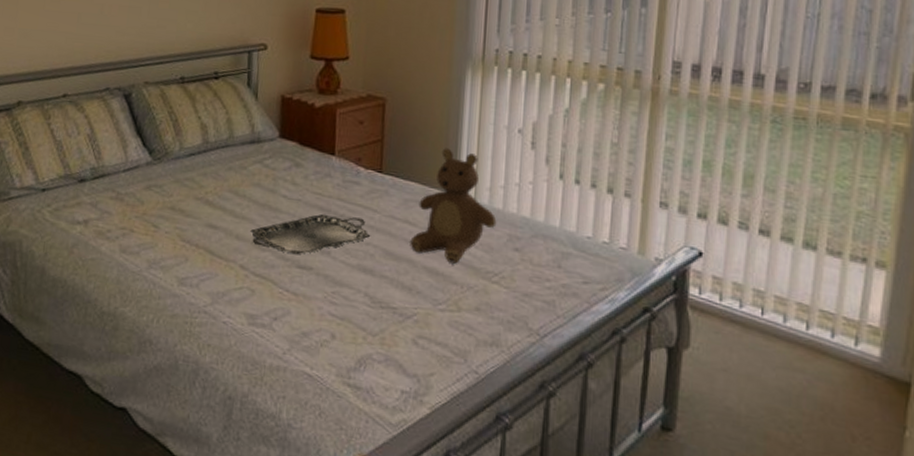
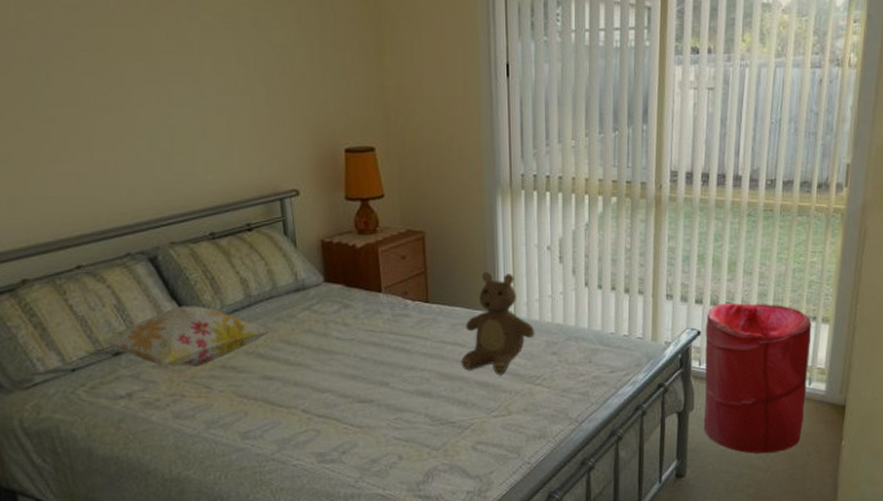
decorative pillow: none [71,143,223,205] -> present [101,306,272,367]
serving tray: present [251,214,371,255] -> none [309,347,425,391]
laundry hamper: none [702,222,860,427] -> present [703,302,812,454]

